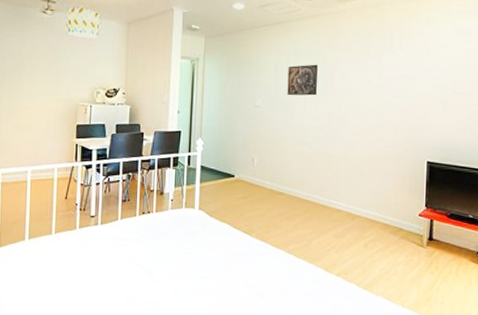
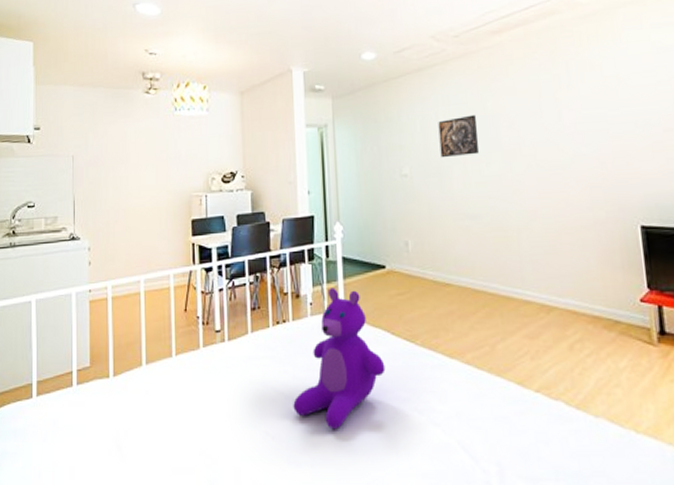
teddy bear: none [150,189,226,297] -> present [293,288,386,430]

